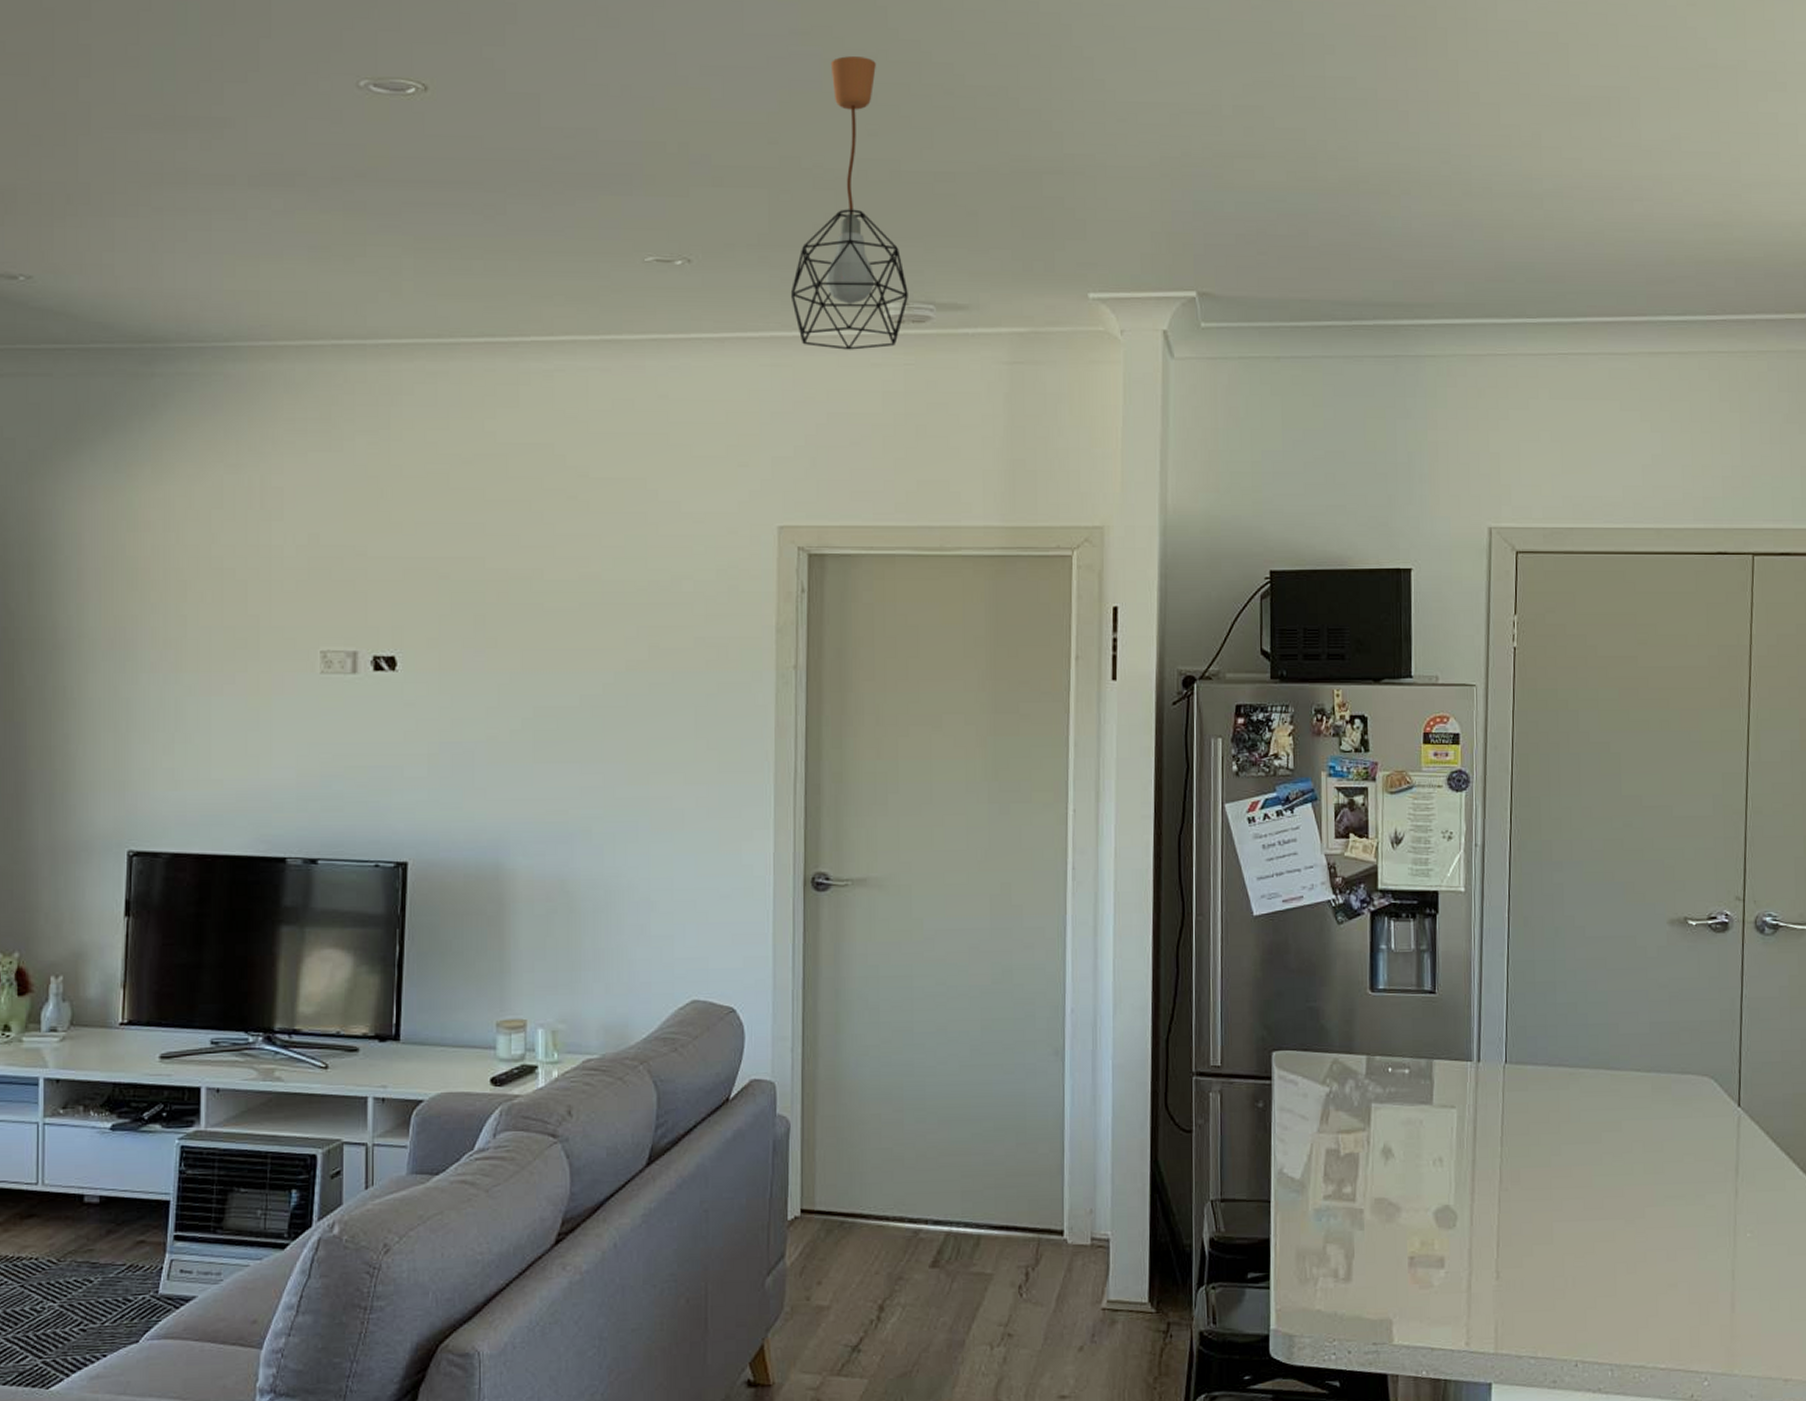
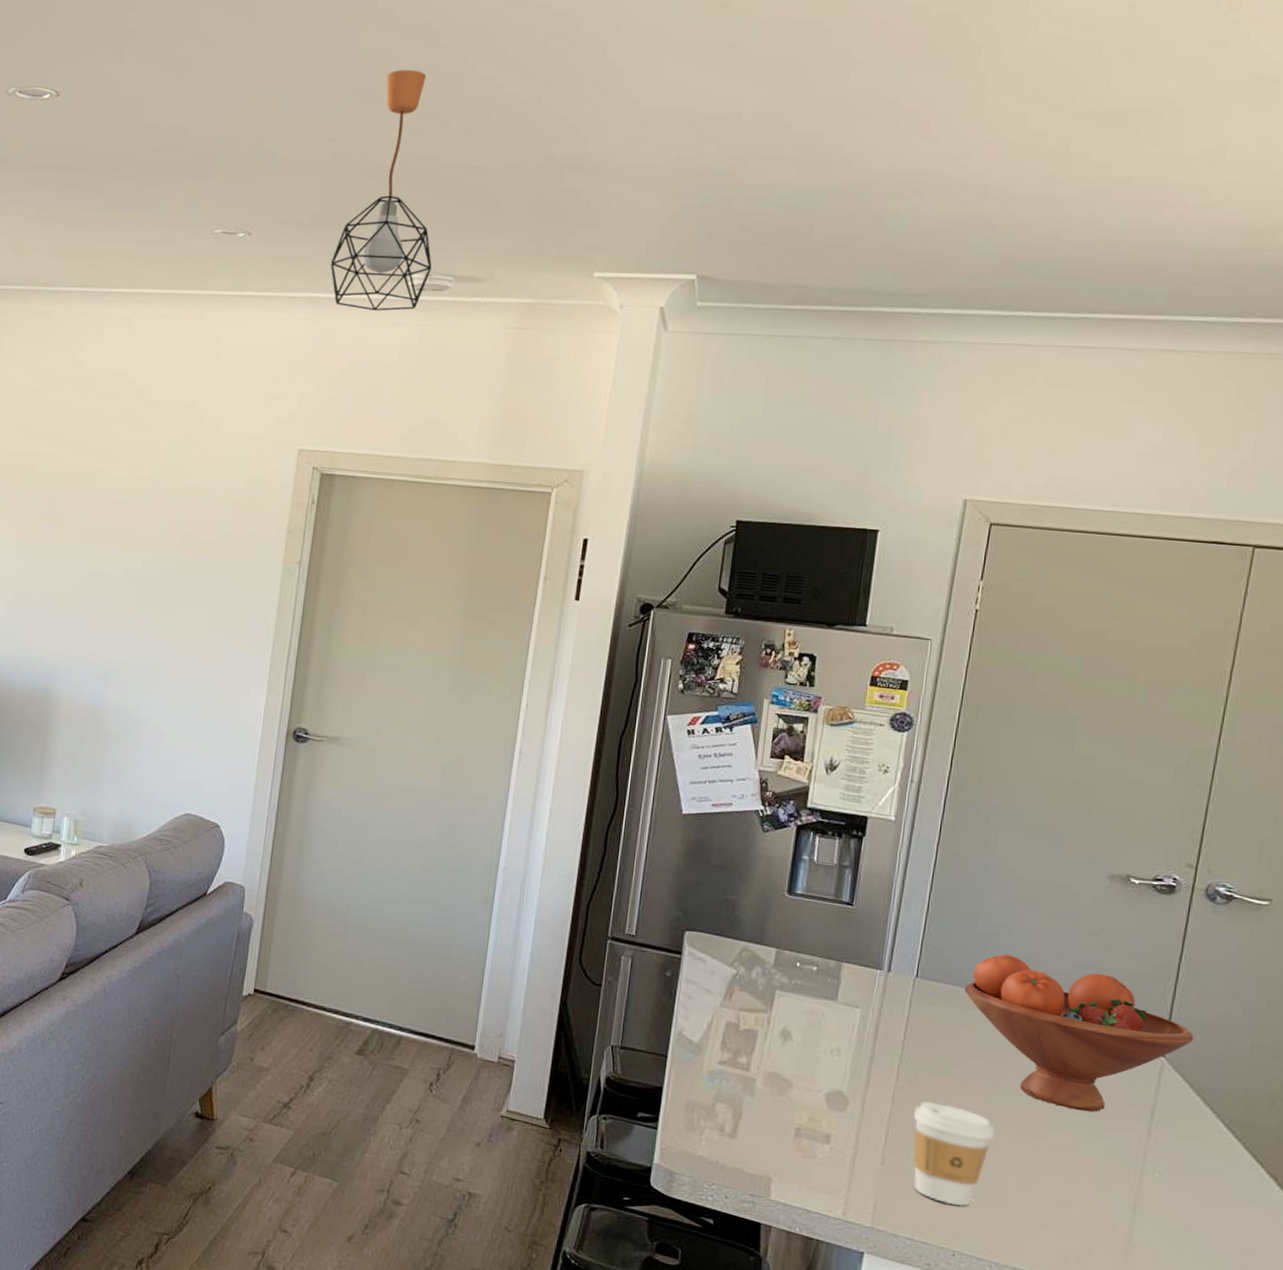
coffee cup: none [1520,1198,1598,1311] -> present [912,1101,995,1207]
fruit bowl: none [1552,1022,1763,1181] -> present [964,954,1194,1112]

